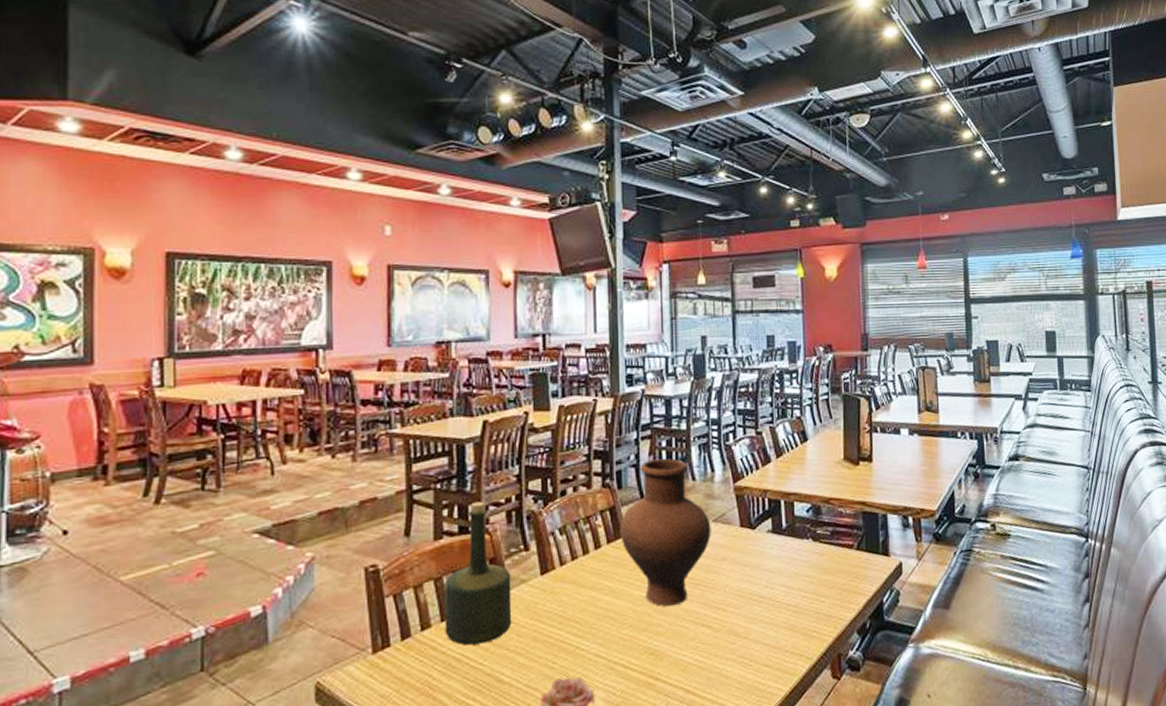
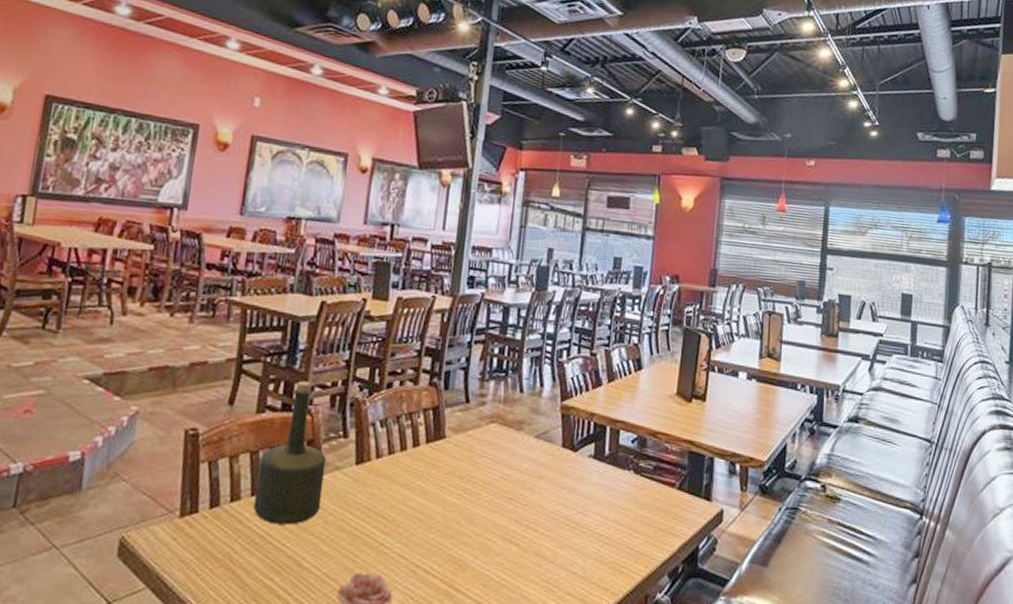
vase: present [620,458,711,607] -> none [440,364,533,518]

